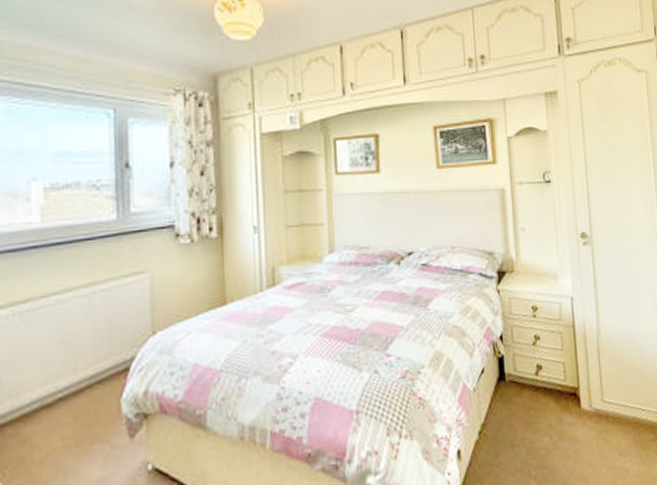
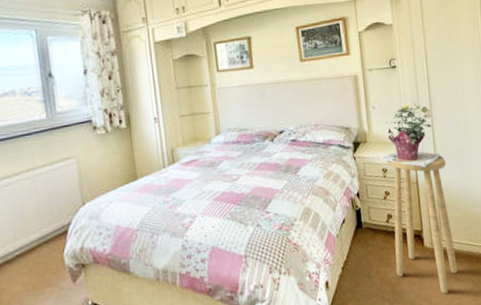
potted flower: none [528,226,604,308] -> present [379,102,442,168]
stool: none [537,286,622,472] -> present [386,151,458,294]

